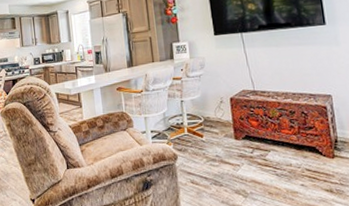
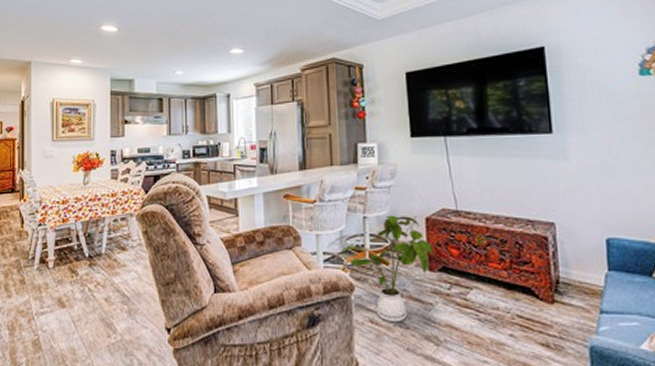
house plant: none [164,97,238,182] -> present [339,215,433,323]

